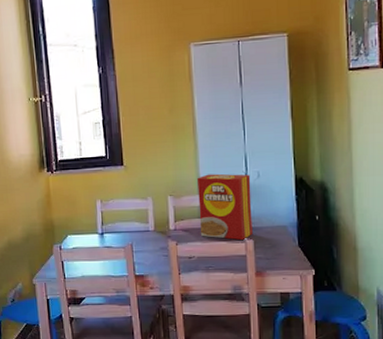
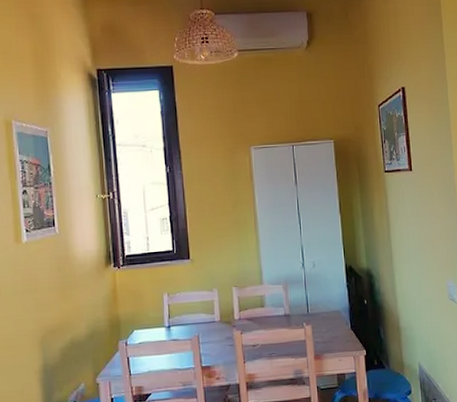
cereal box: present [196,173,254,240] -> none [258,264,311,326]

